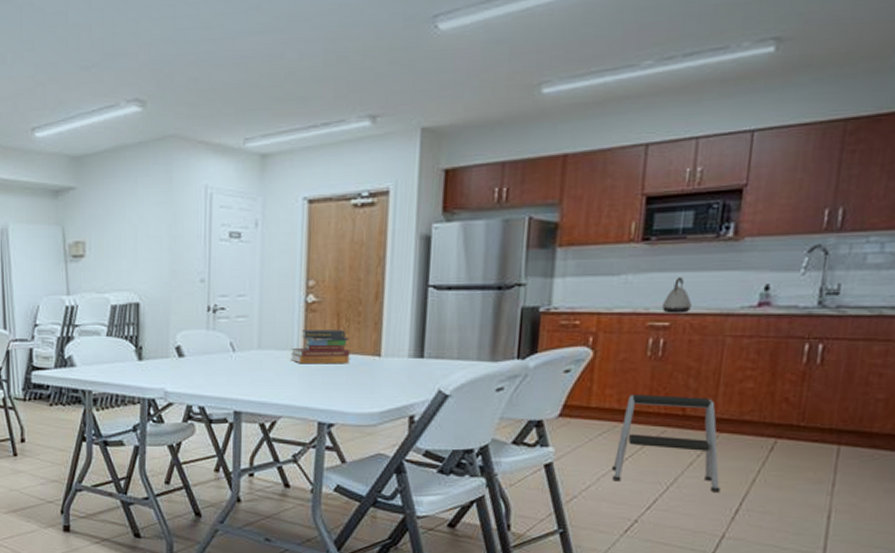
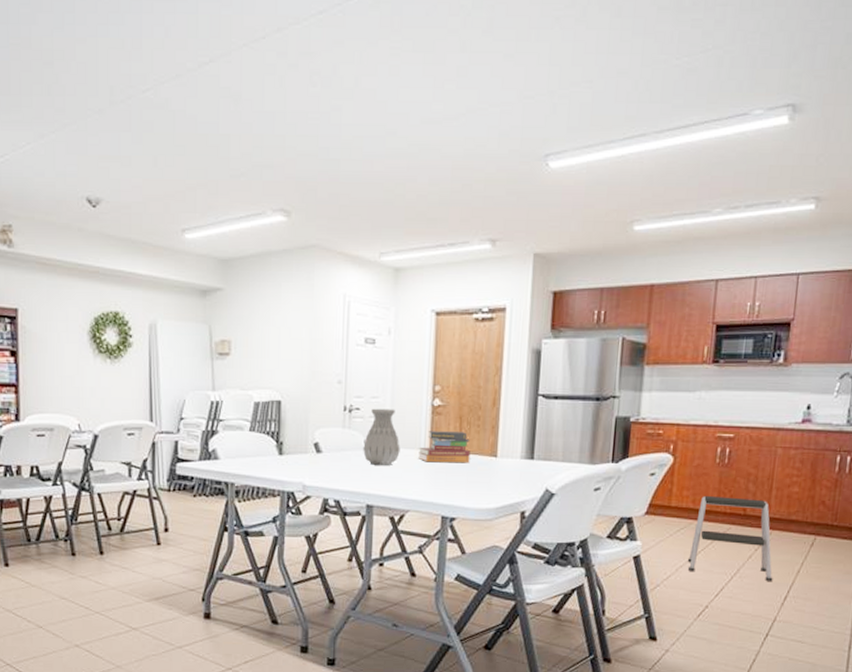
vase: none [229,307,271,368] -> present [363,408,400,465]
kettle: present [661,277,693,314] -> none [727,395,752,427]

